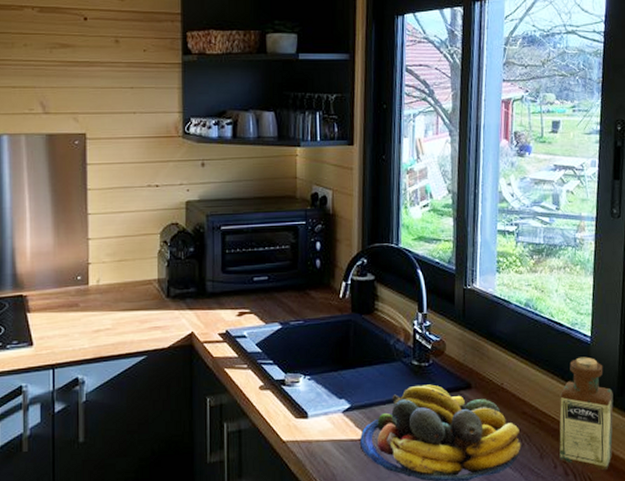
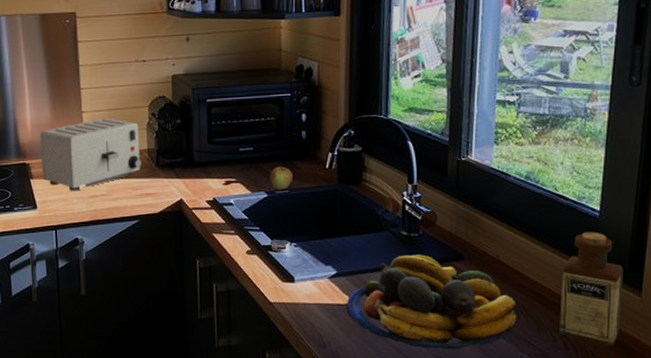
toaster: none [41,245,151,326] -> present [40,118,142,191]
apple: none [284,295,308,321] -> present [270,165,294,190]

